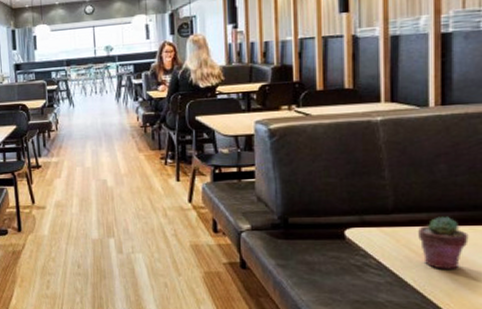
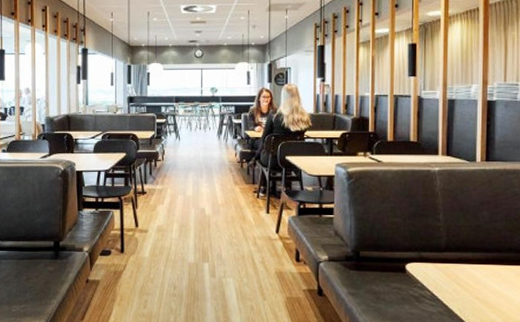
potted succulent: present [418,216,469,269] -> none [465,256,504,303]

